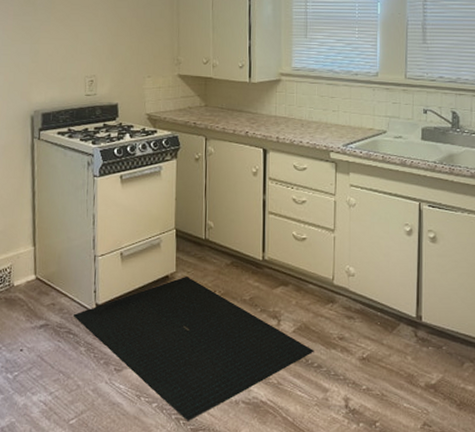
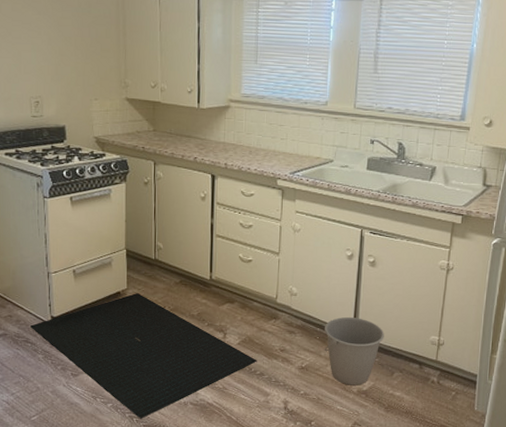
bucket: none [385,299,451,379] -> present [324,316,384,386]

